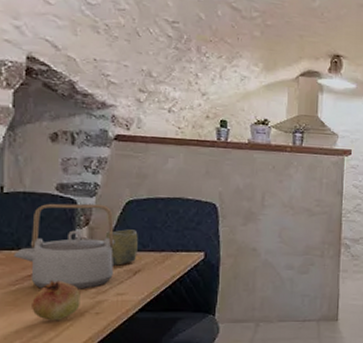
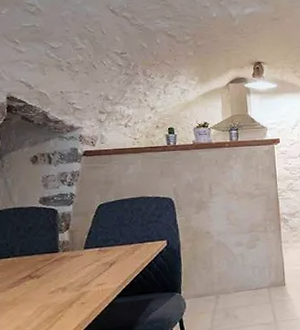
teapot: present [13,203,115,289] -> none [10,211,93,288]
fruit: present [32,279,81,320] -> none [28,279,68,314]
cup: present [106,229,138,266] -> none [84,228,111,261]

